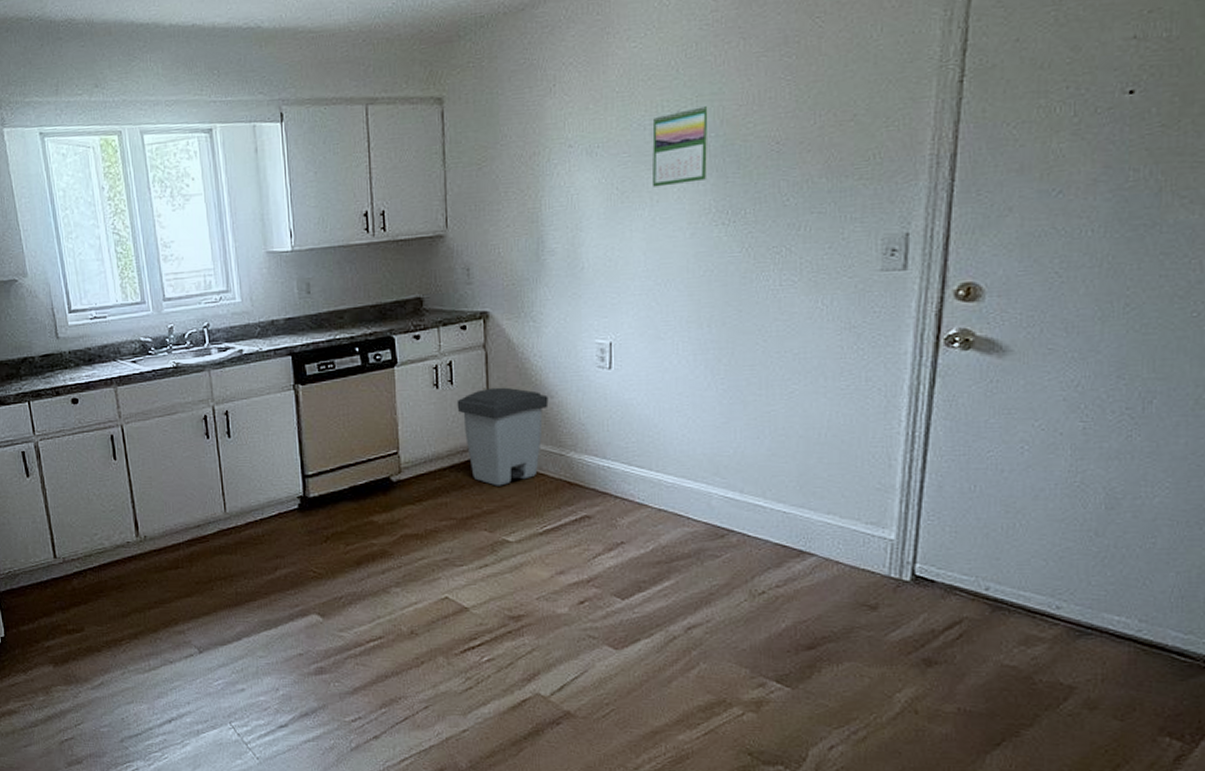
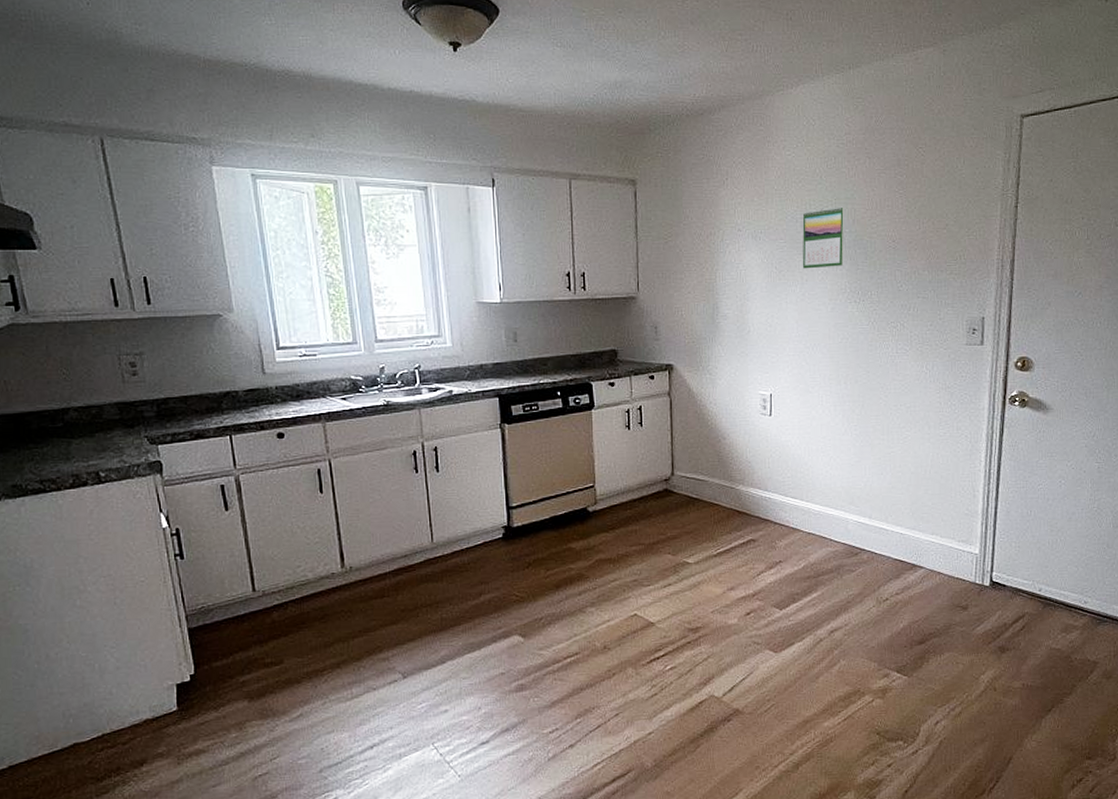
trash can: present [456,387,549,486] -> none [645,429,722,515]

